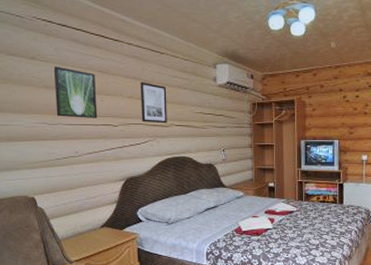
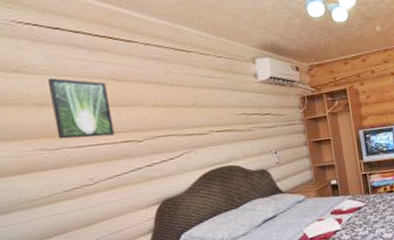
wall art: present [140,82,167,124] -> none [166,86,205,133]

